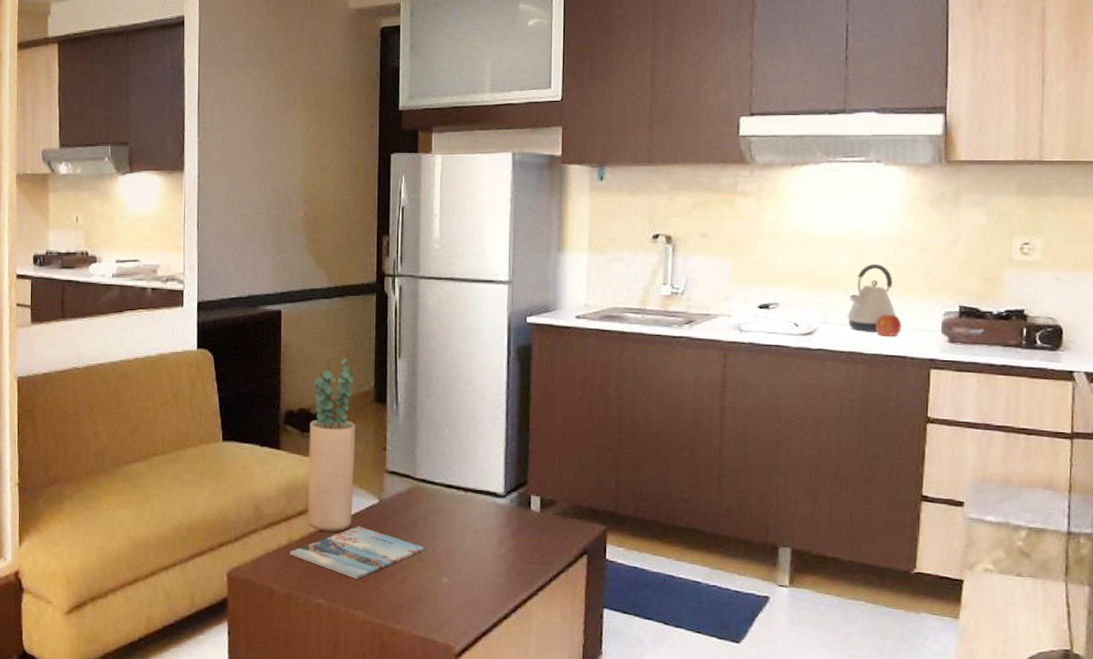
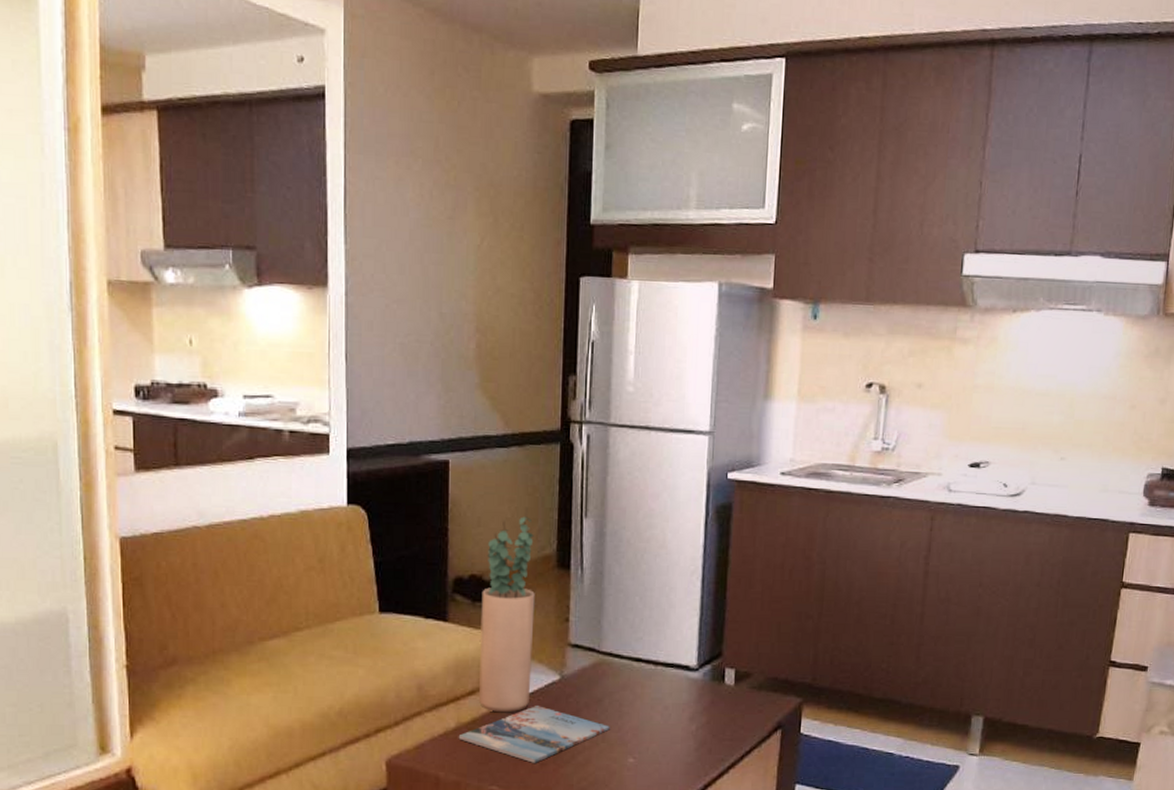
kettle: present [847,263,896,332] -> none [1055,421,1102,494]
fruit: present [875,315,901,338] -> none [1081,476,1107,500]

